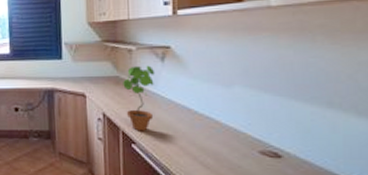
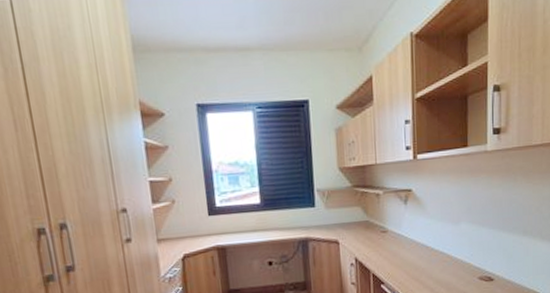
potted plant: present [123,65,155,131] -> none [372,208,400,272]

